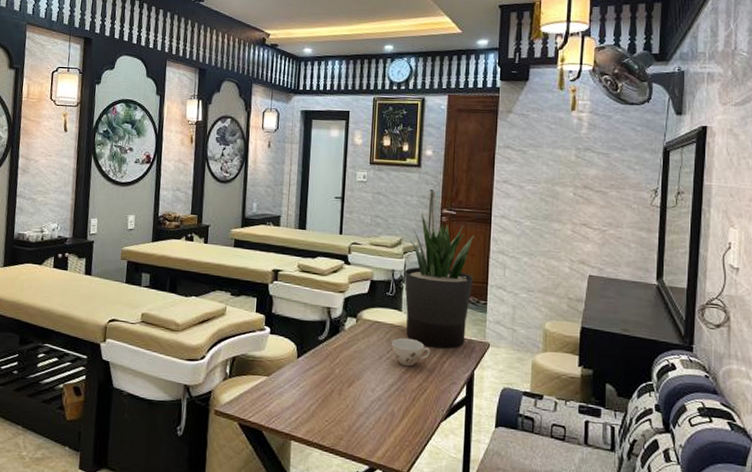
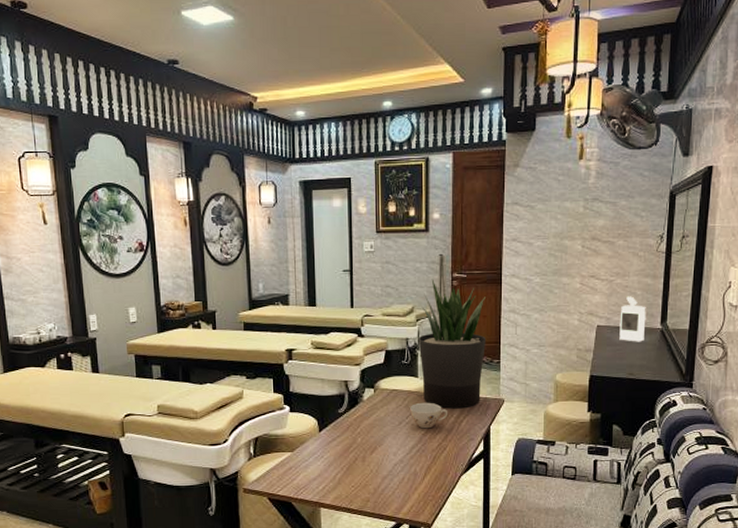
tissue box: none [612,248,641,297] -> present [619,296,646,342]

